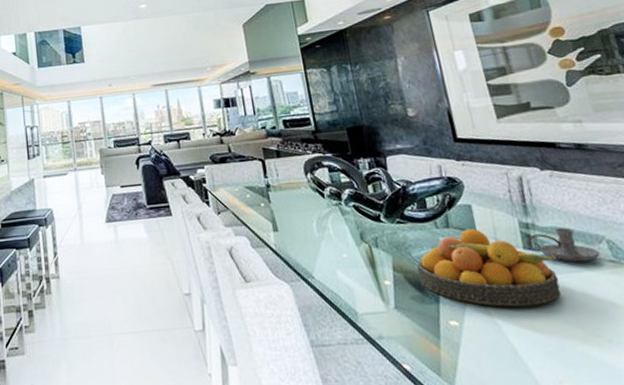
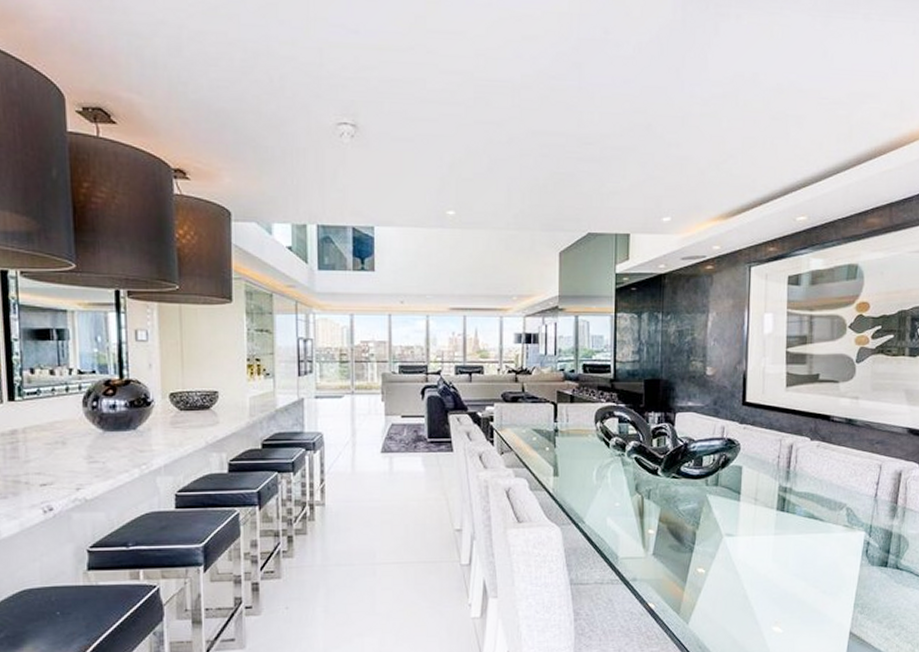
fruit bowl: present [417,228,562,307] -> none [680,488,801,560]
candle holder: present [526,227,600,262] -> none [781,494,838,525]

